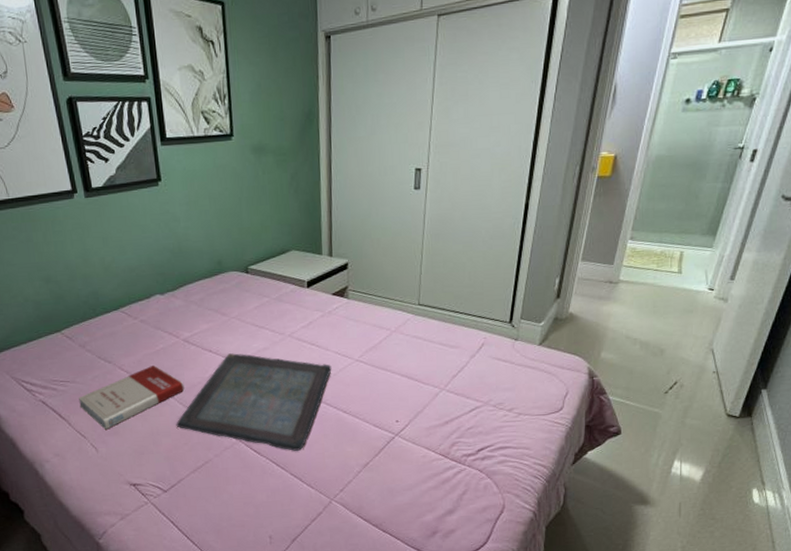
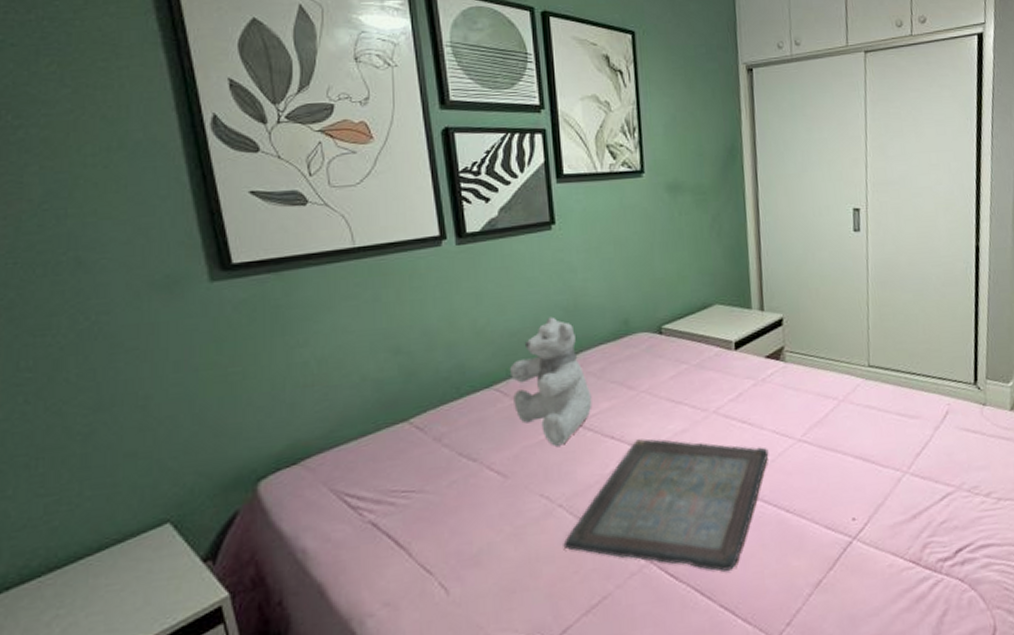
book: present [79,364,185,430] -> none [426,460,577,560]
teddy bear: none [131,257,195,355] -> present [509,316,592,446]

